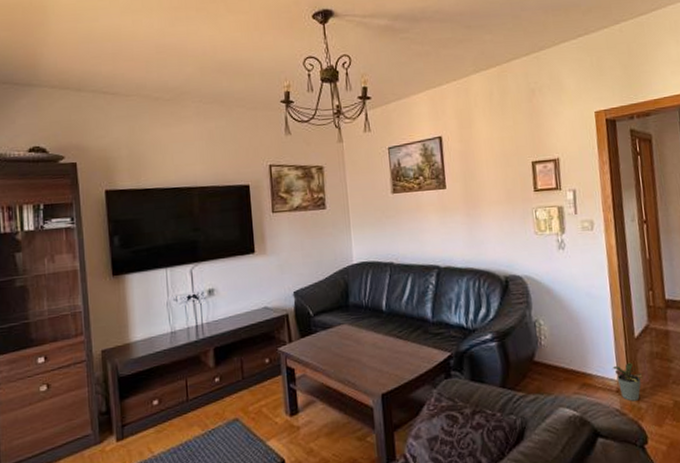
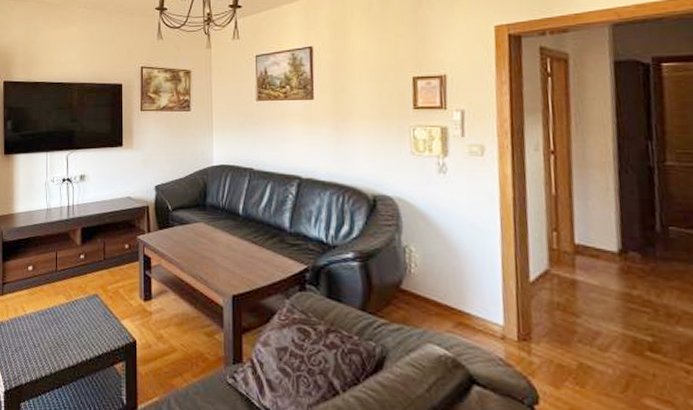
potted plant: present [613,362,643,401] -> none [498,308,538,353]

